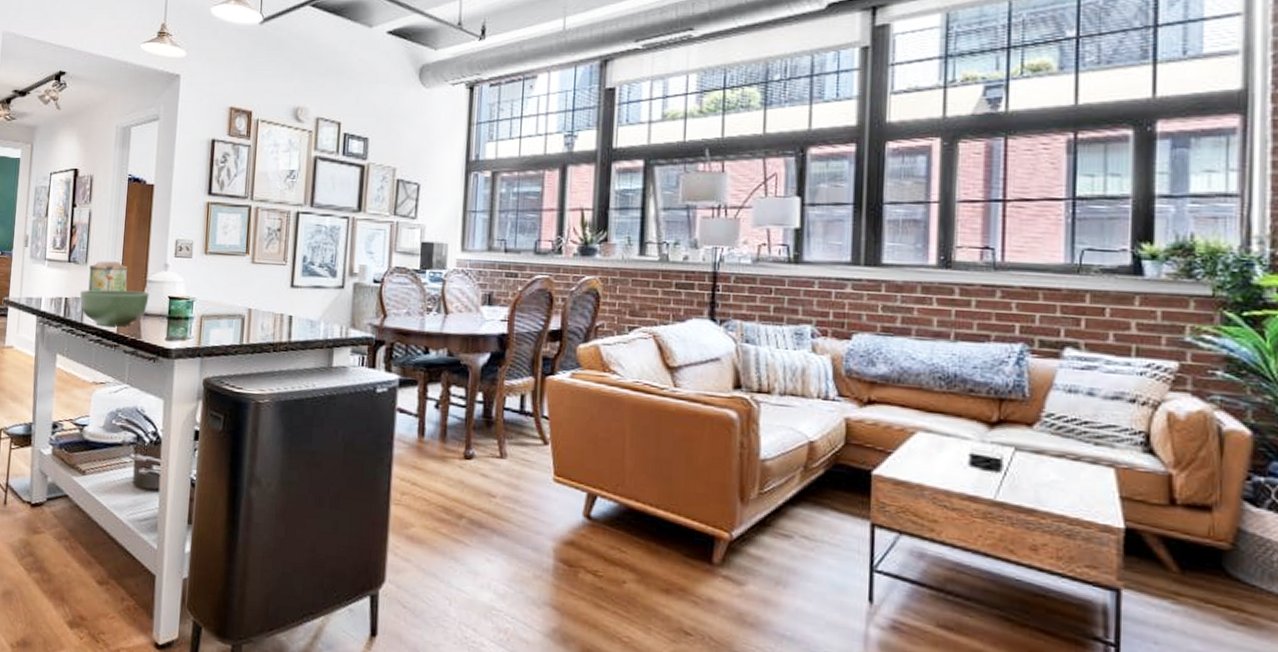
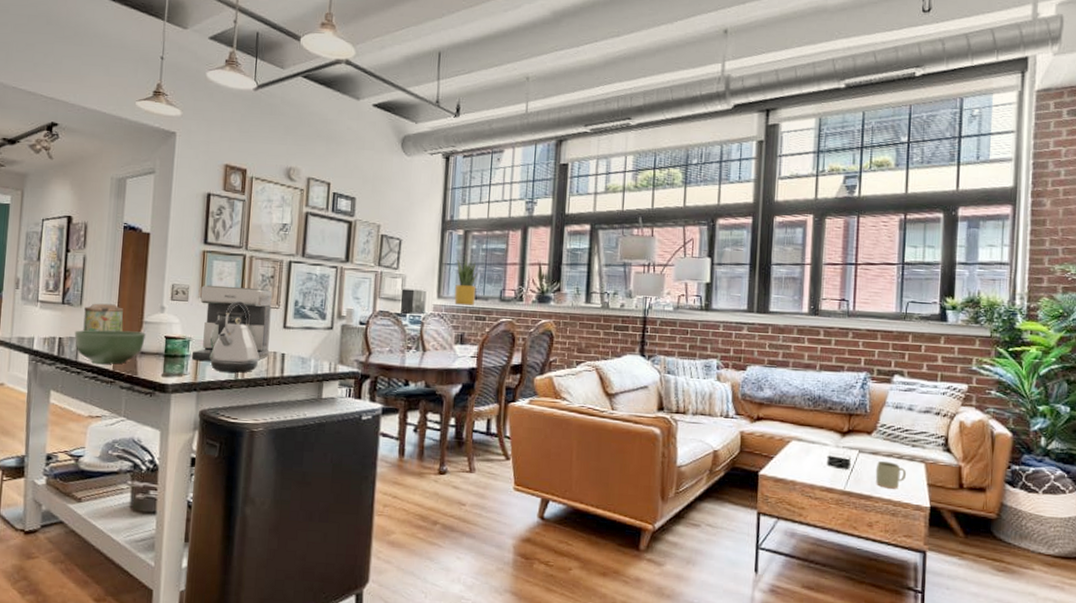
coffee maker: none [196,239,279,324] -> present [192,285,273,362]
kettle: none [213,256,265,337] -> present [209,300,259,373]
planter: none [481,205,509,260] -> present [454,259,479,306]
mug: none [1040,462,1088,502] -> present [875,460,907,489]

